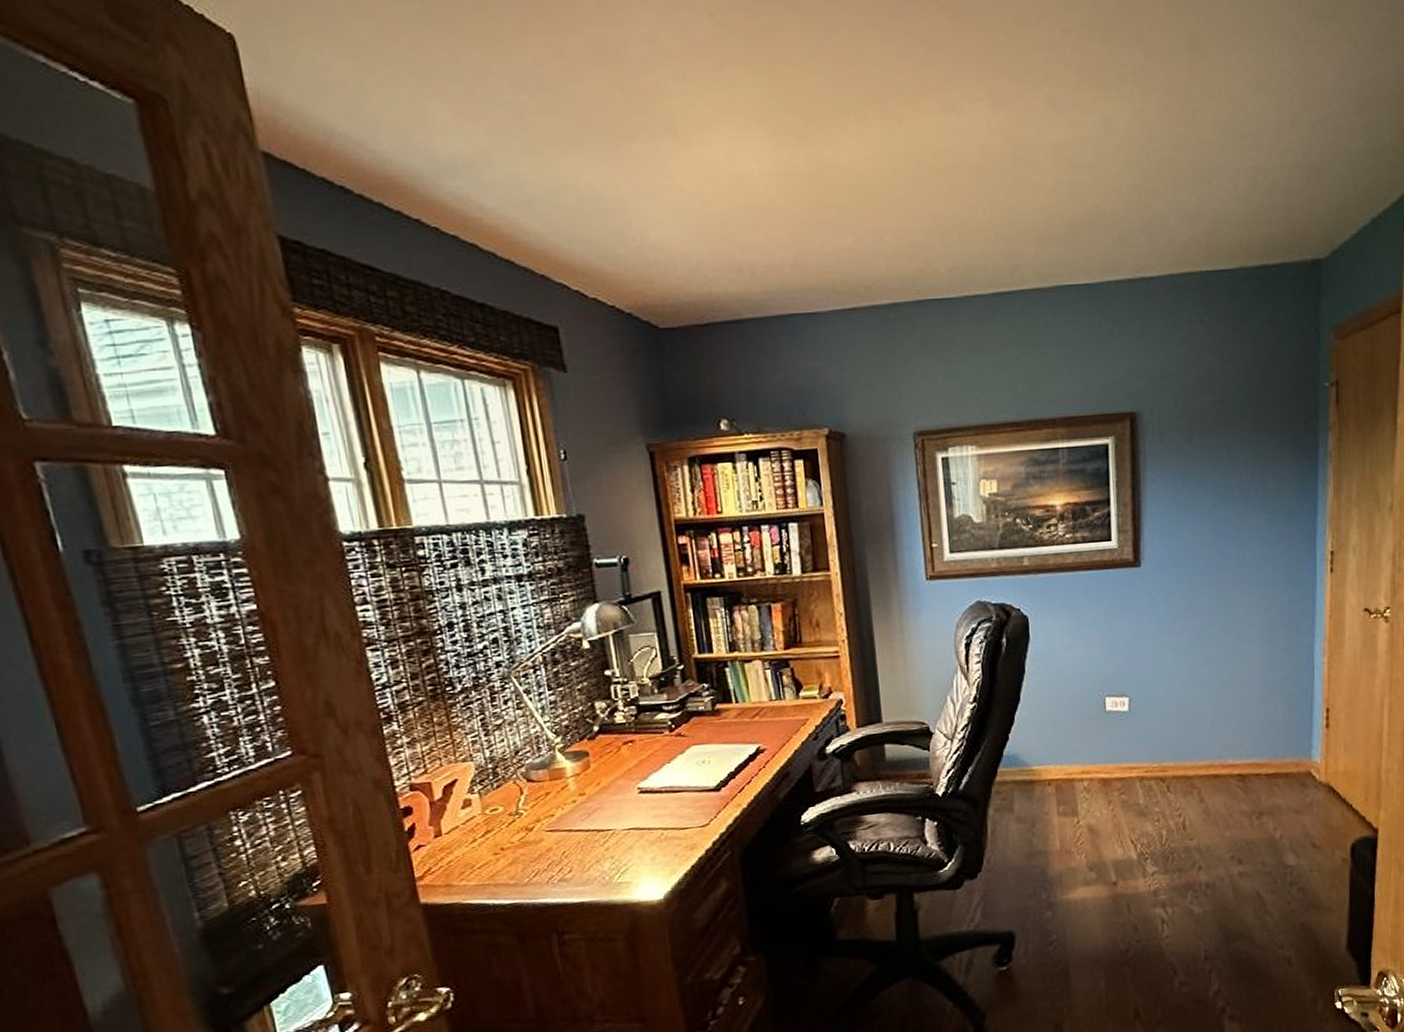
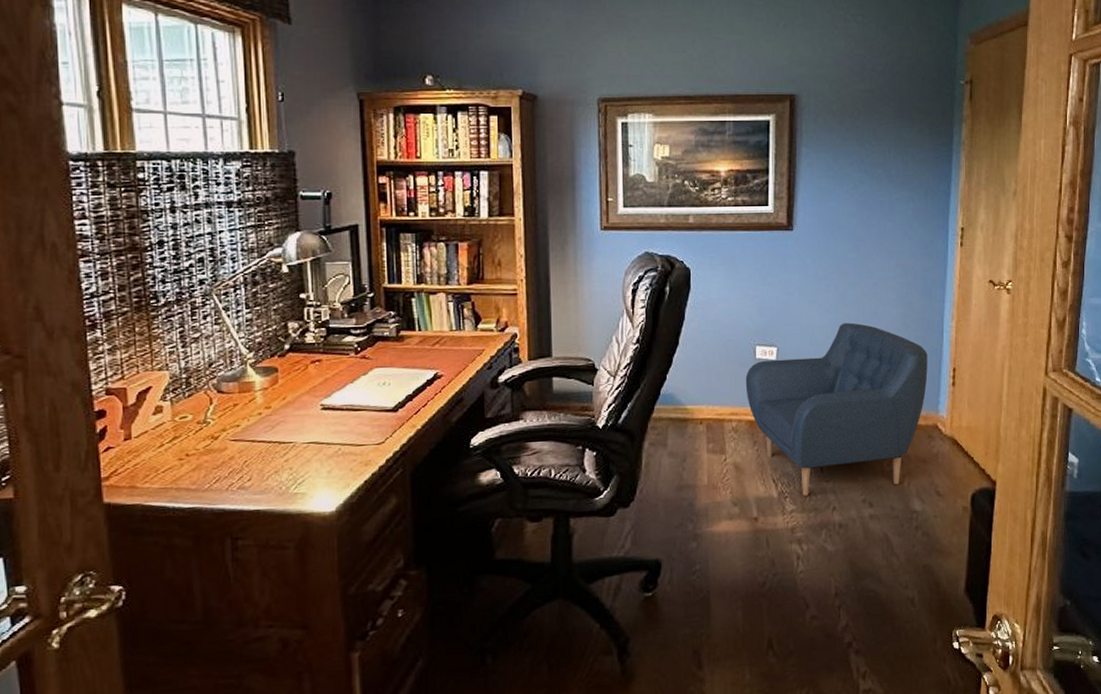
armchair: none [1095,665,1298,856] -> present [745,322,928,496]

